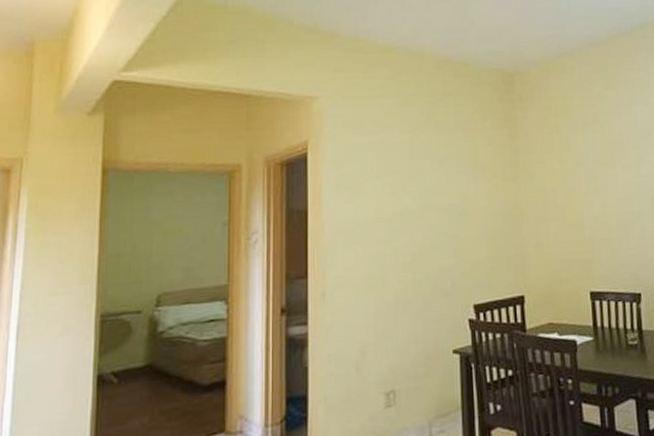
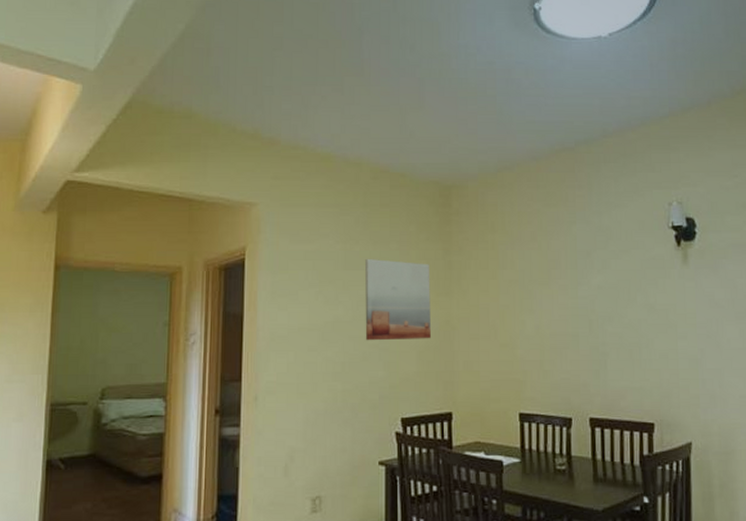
wall art: none [431,148,500,230] -> present [365,259,431,341]

